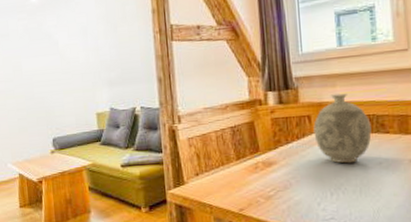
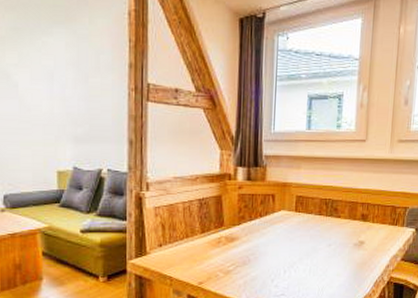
decorative vase: present [313,93,372,164] -> none [276,176,327,244]

